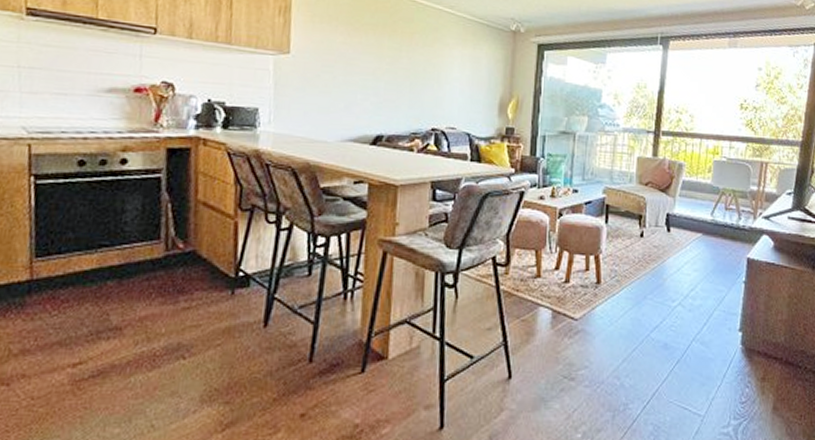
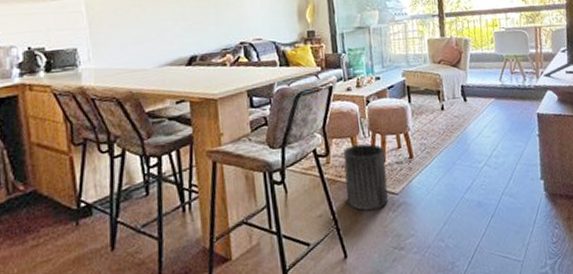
trash can: none [520,259,570,333] -> present [343,143,388,211]

